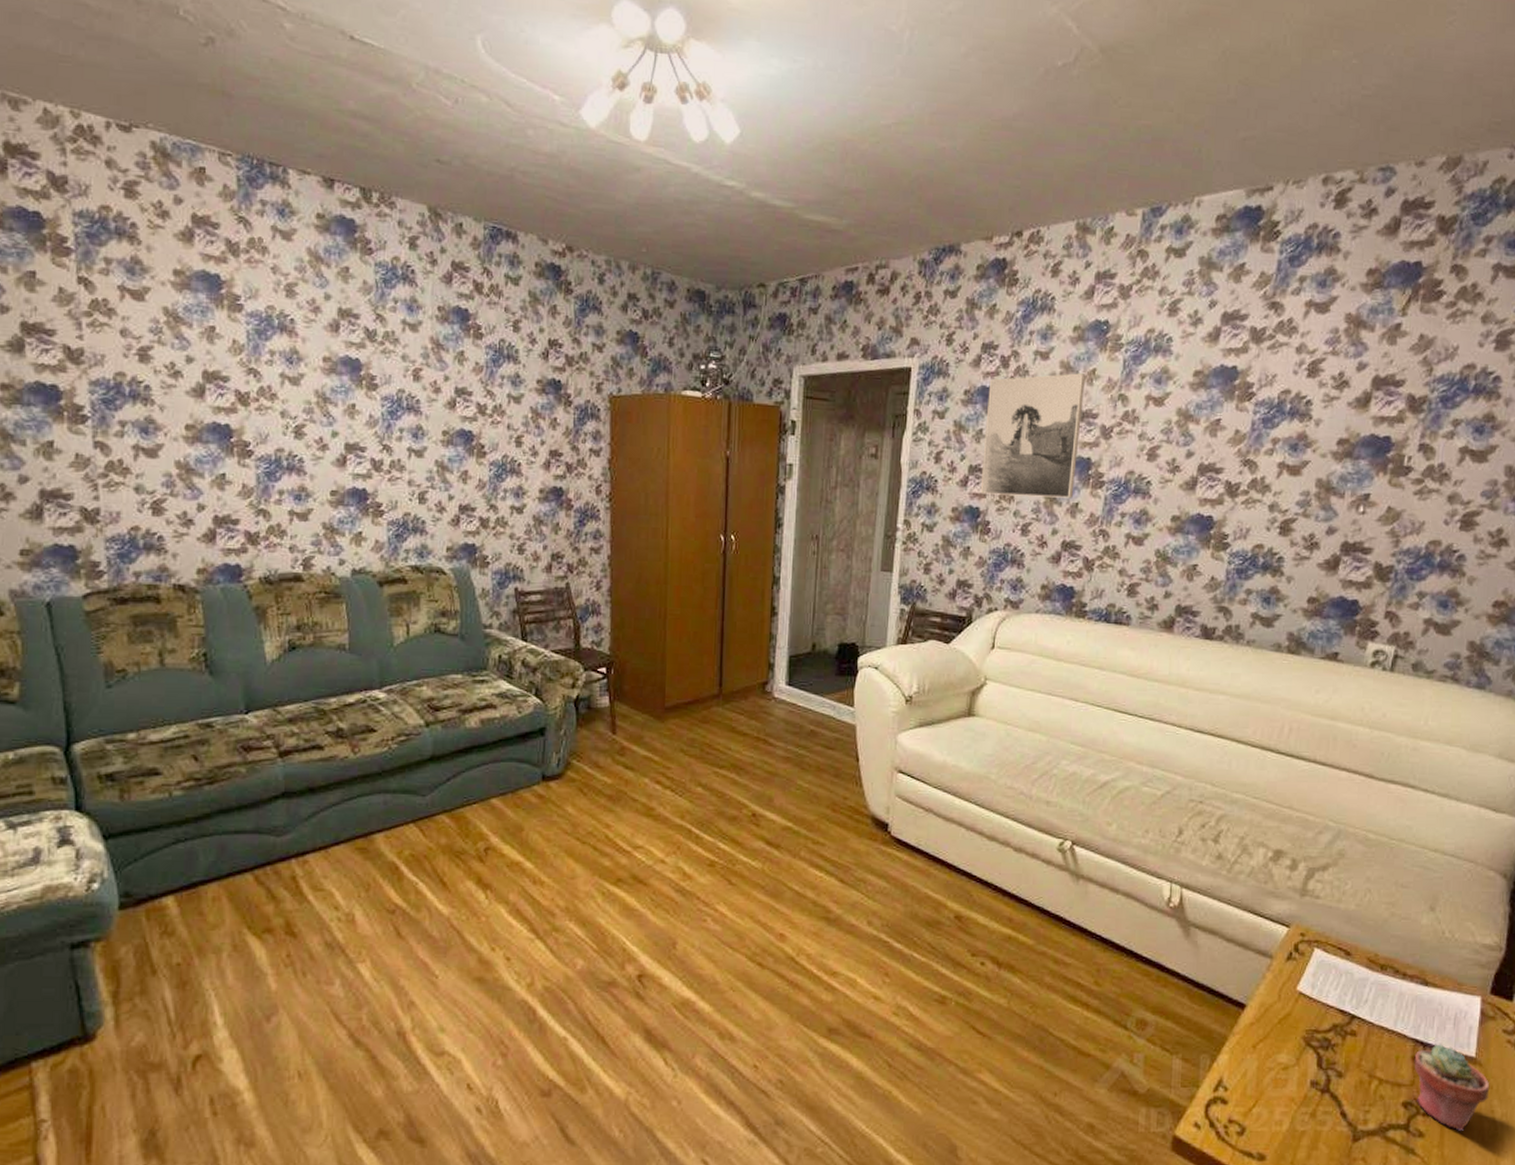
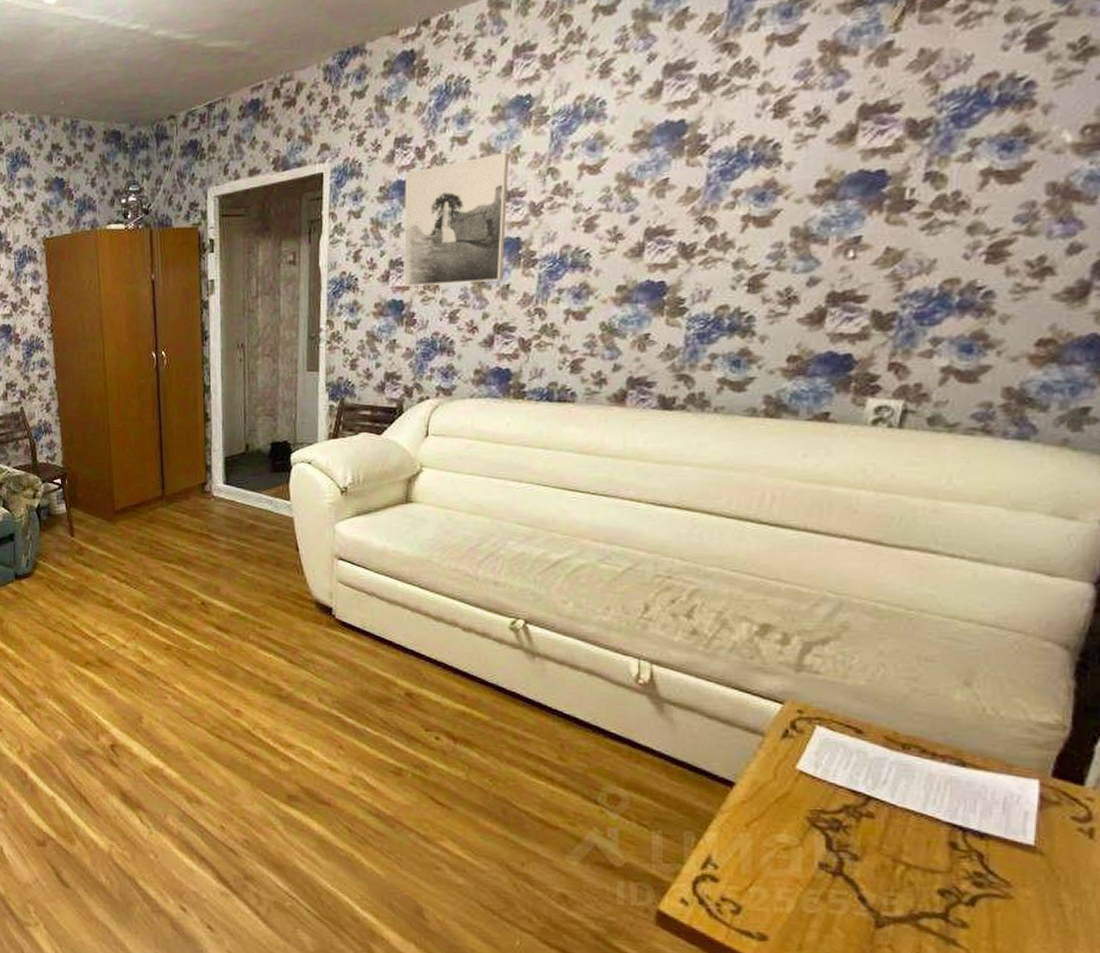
potted succulent: present [1414,1044,1490,1131] -> none [951,829,1056,924]

